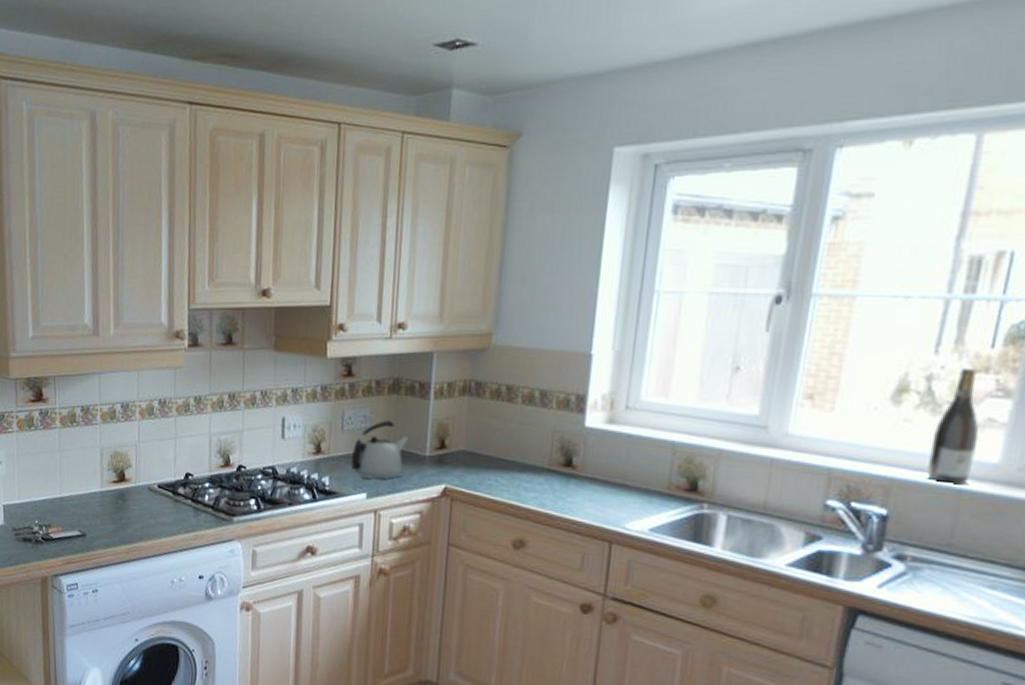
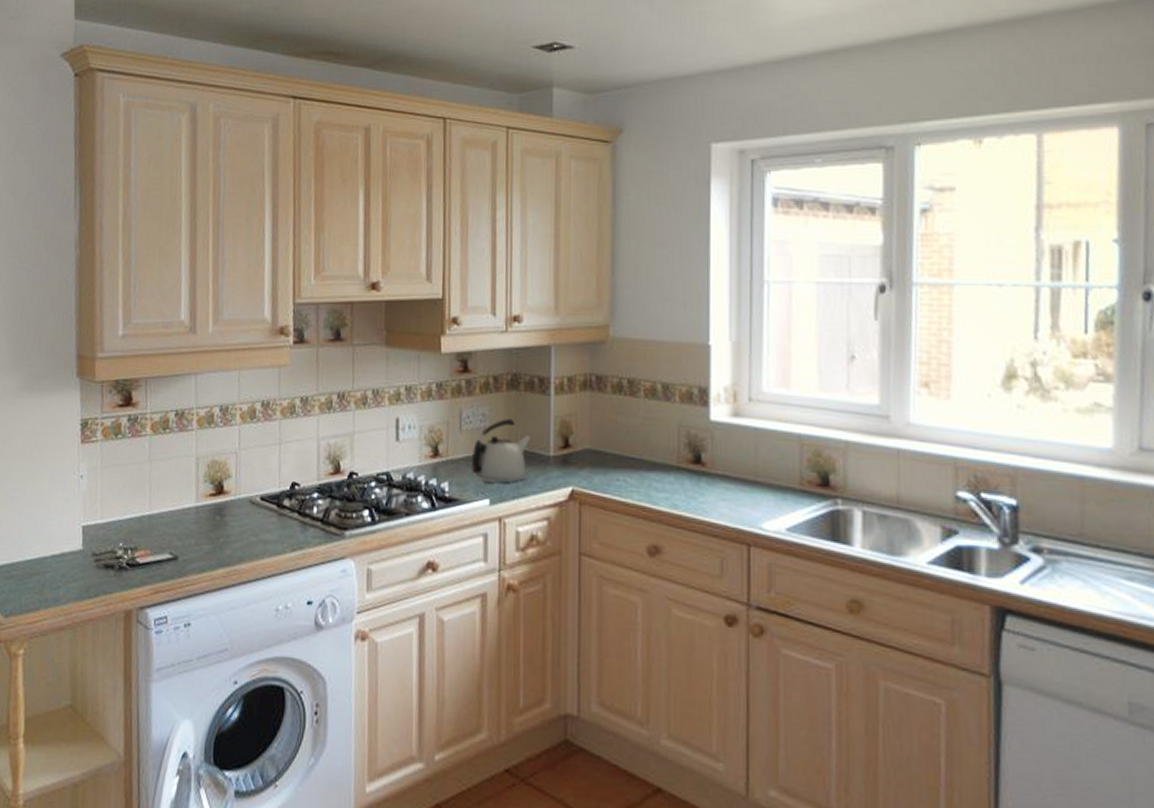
wine bottle: present [925,367,979,485] -> none [1046,353,1090,472]

